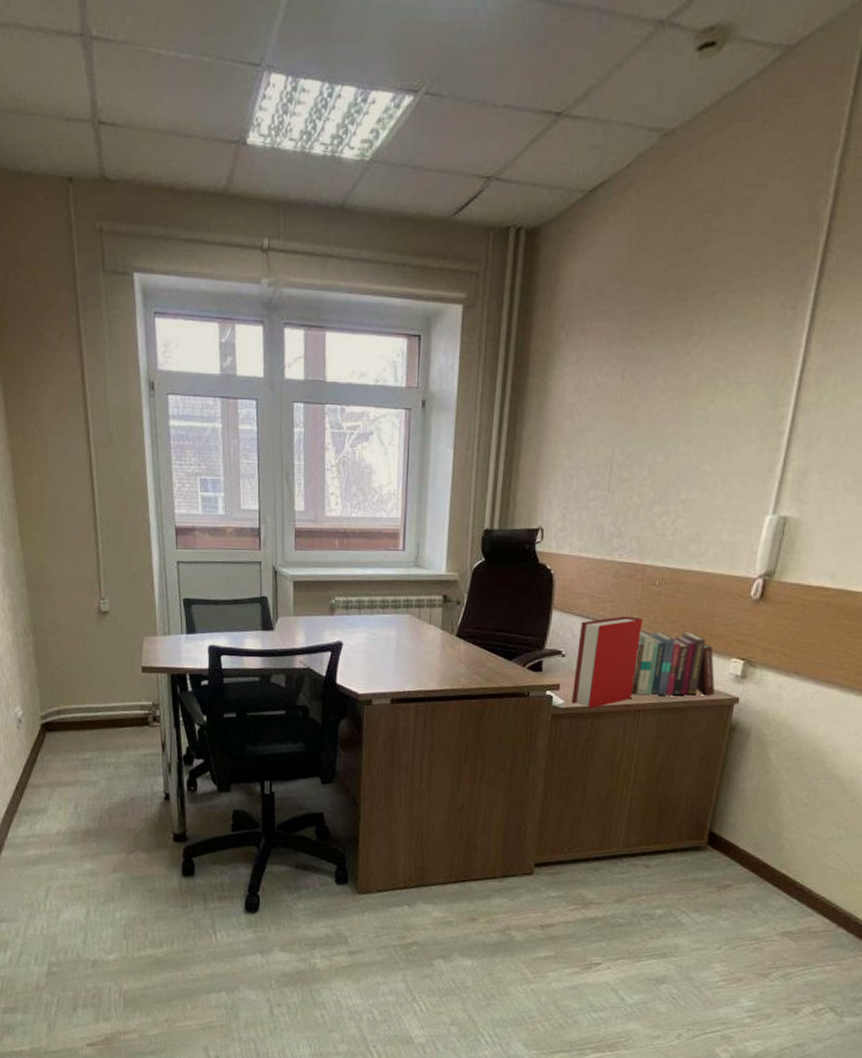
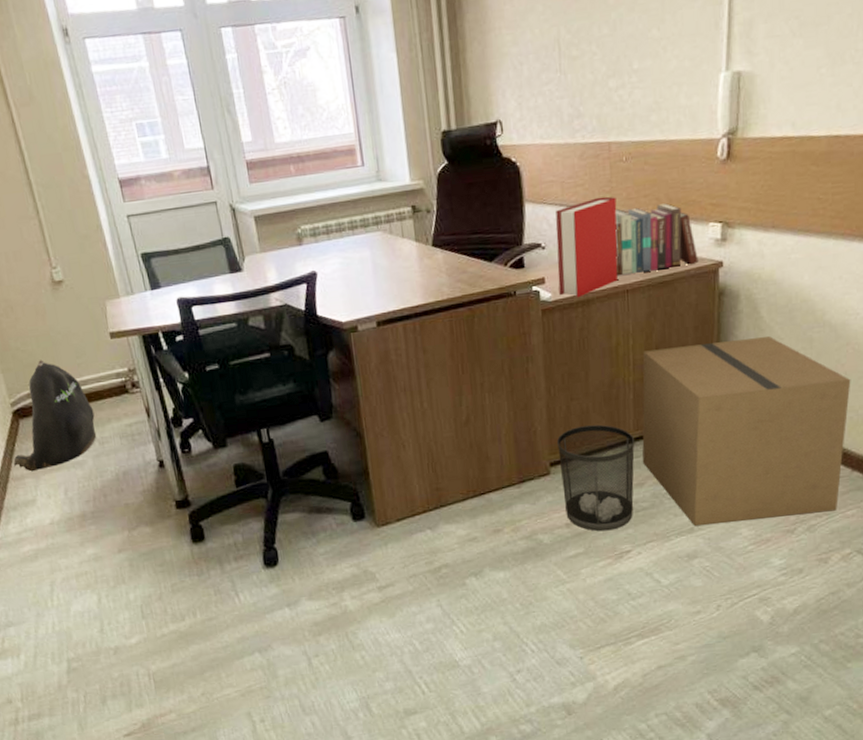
backpack: none [33,681,114,783] -> present [13,360,96,472]
waste bin: none [542,833,623,940] -> present [556,424,635,532]
cardboard box: none [626,771,851,964] -> present [642,336,851,527]

